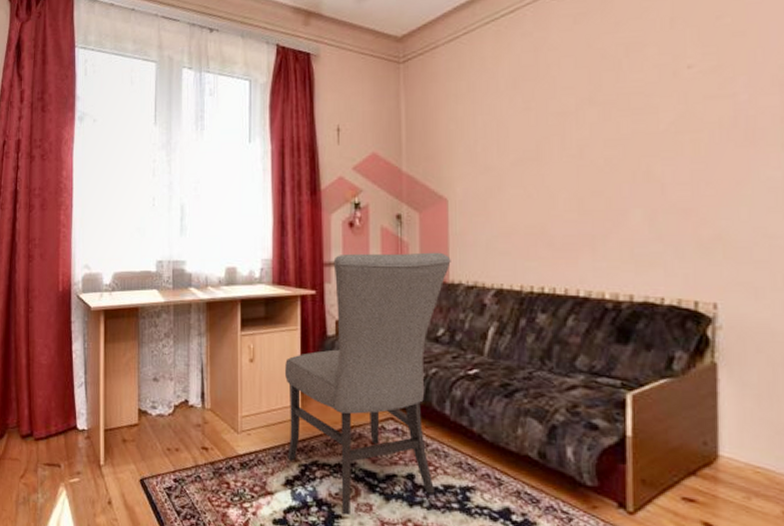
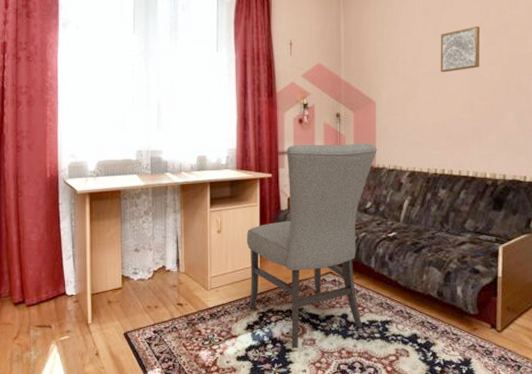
wall art: none [533,98,591,160] -> present [440,26,481,73]

